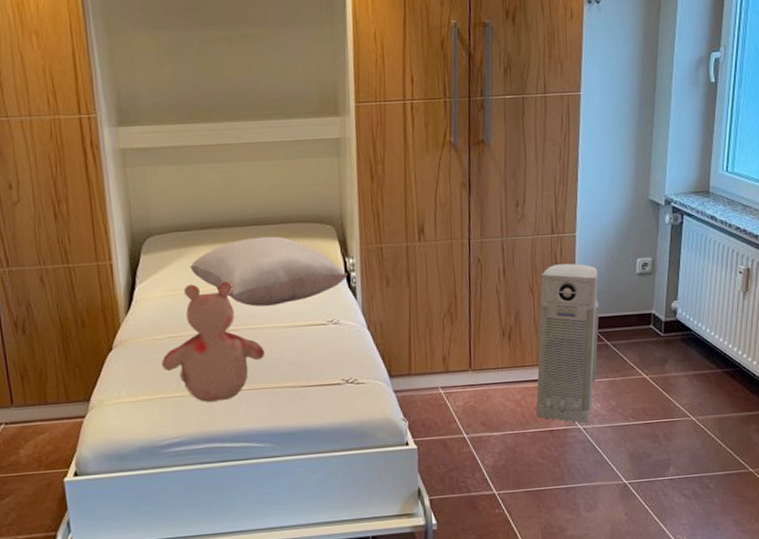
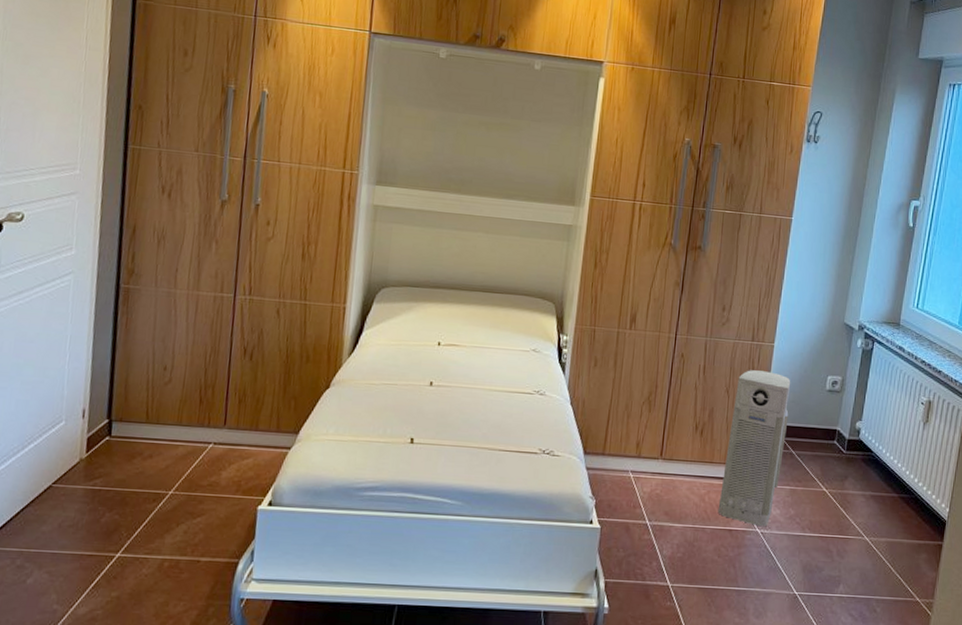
teddy bear: present [162,280,265,402] -> none [373,337,472,453]
pillow: present [190,236,348,307] -> none [416,302,560,369]

